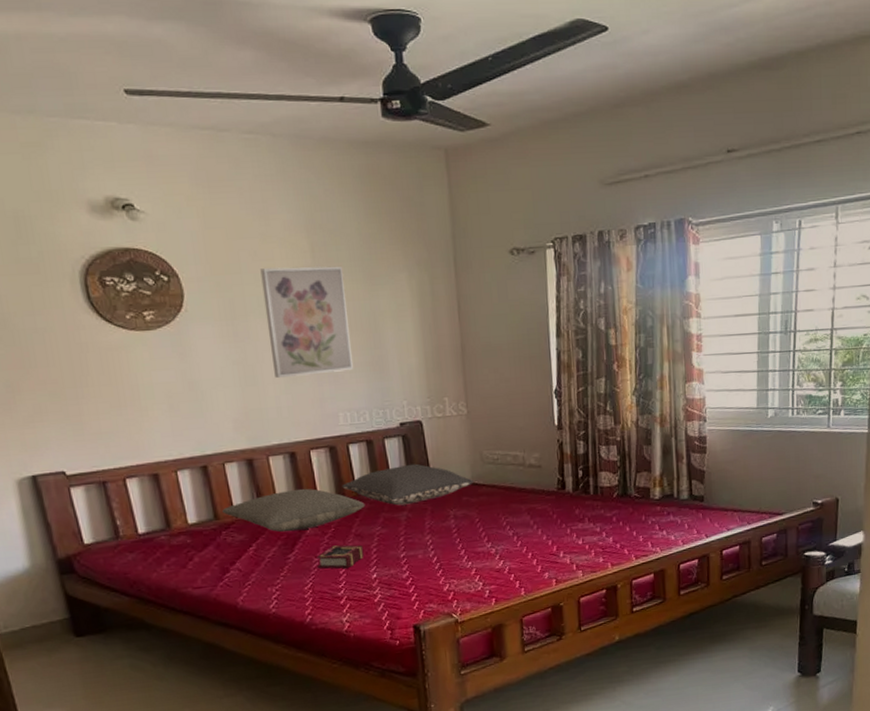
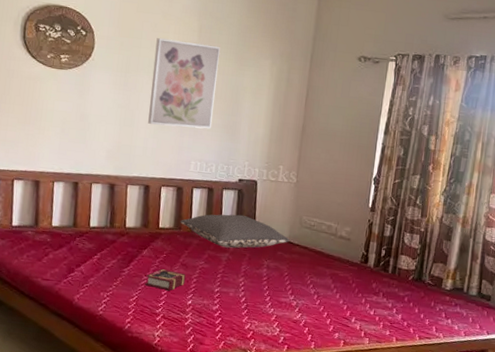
pillow: present [222,488,365,533] -> none [81,215,196,251]

